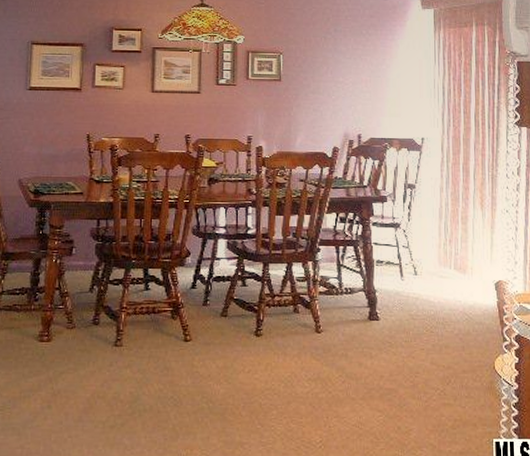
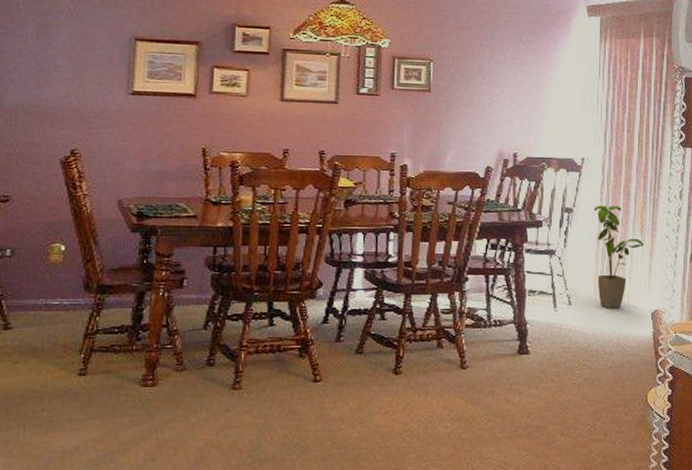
house plant: none [435,181,485,279] -> present [594,205,644,308]

